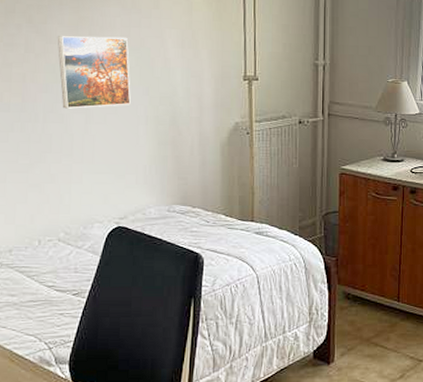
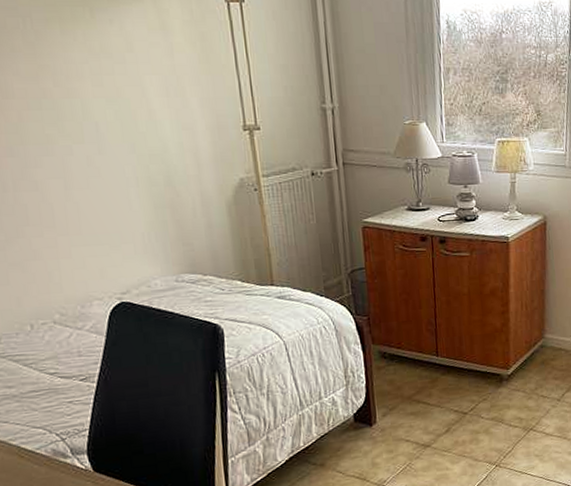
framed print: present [57,36,131,109] -> none [14,87,116,174]

